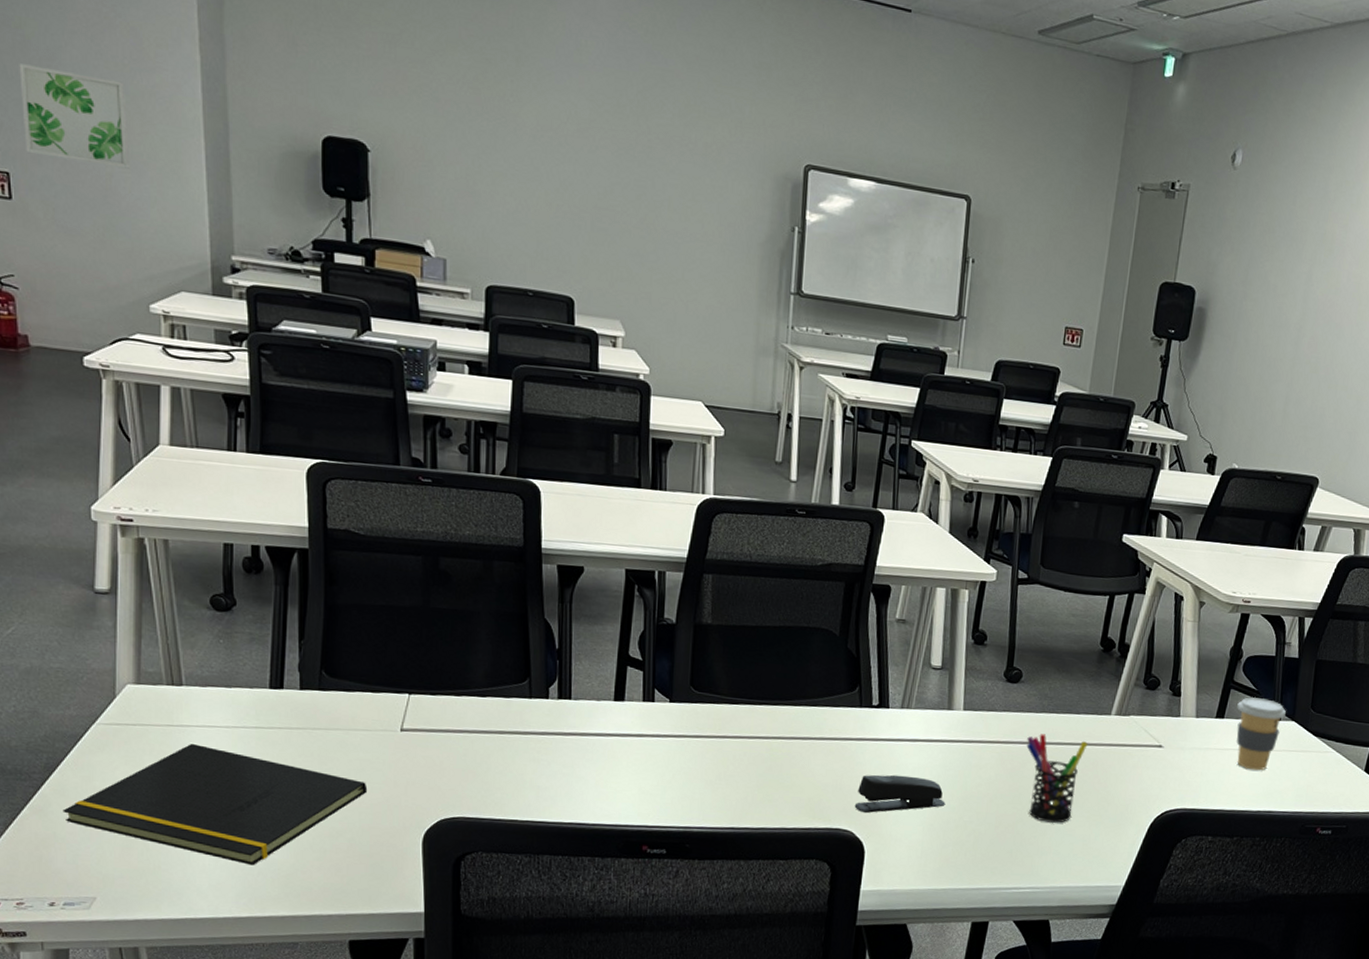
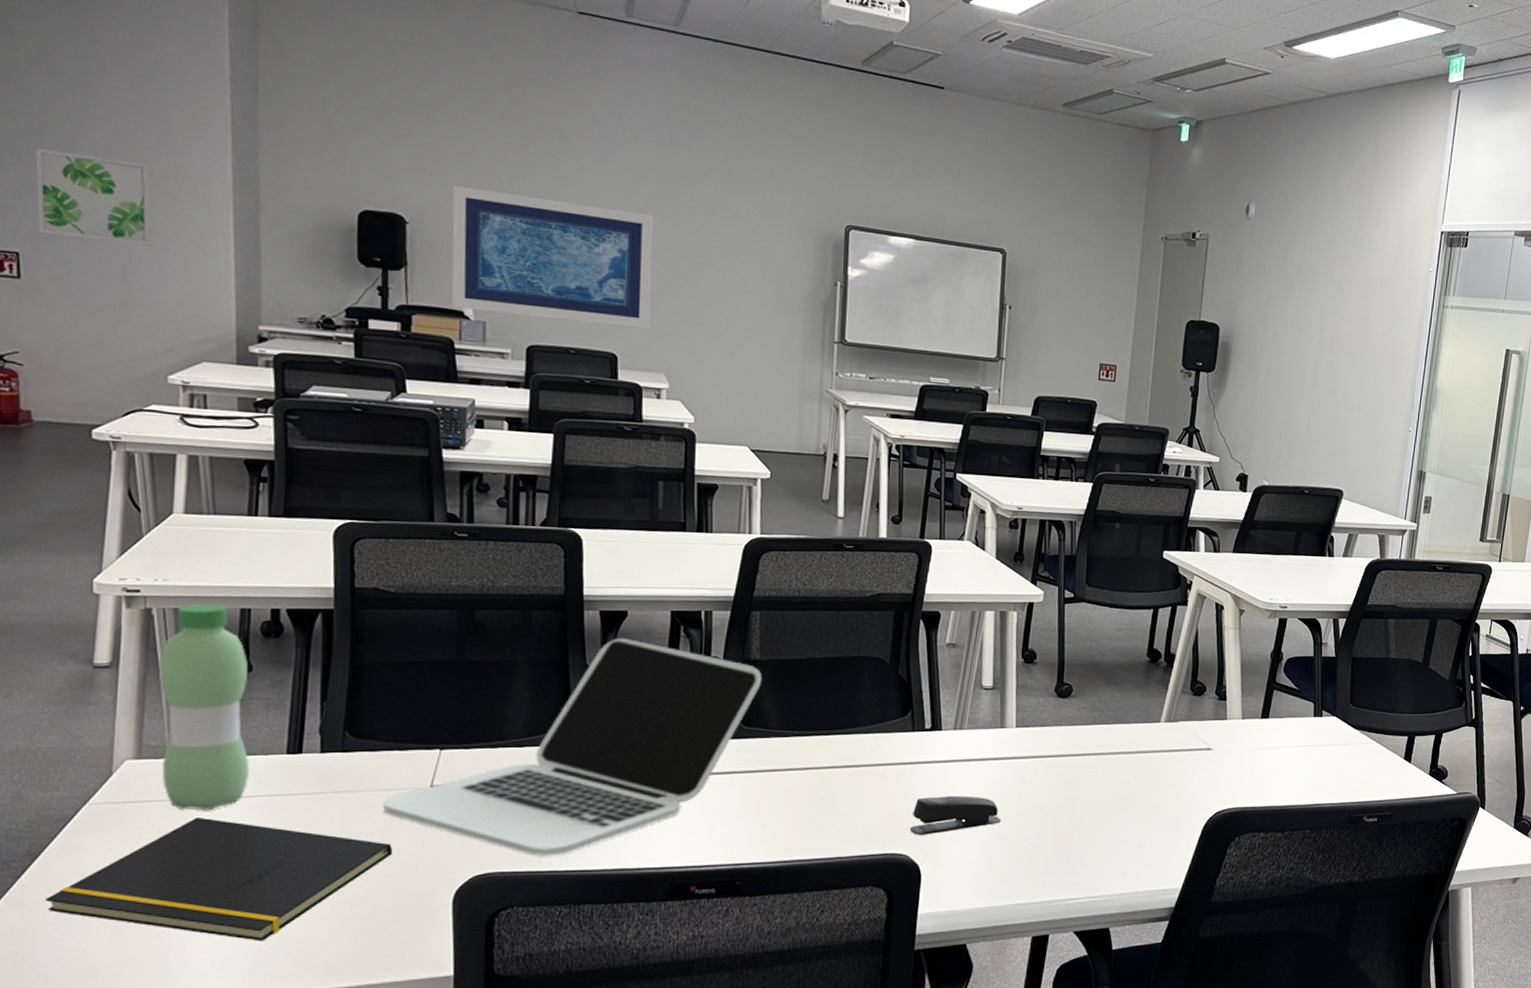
water bottle: none [153,536,238,738] -> present [159,603,251,811]
laptop: none [357,593,713,806] -> present [382,637,761,857]
wall art: none [412,111,610,273] -> present [451,185,653,330]
pen holder: present [1026,734,1088,823] -> none [1079,745,1139,831]
coffee cup: present [1236,696,1286,771] -> none [1281,695,1327,766]

